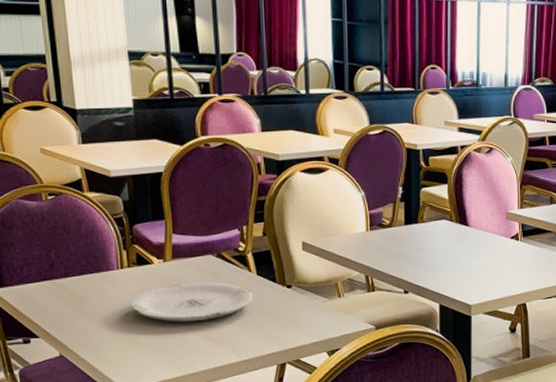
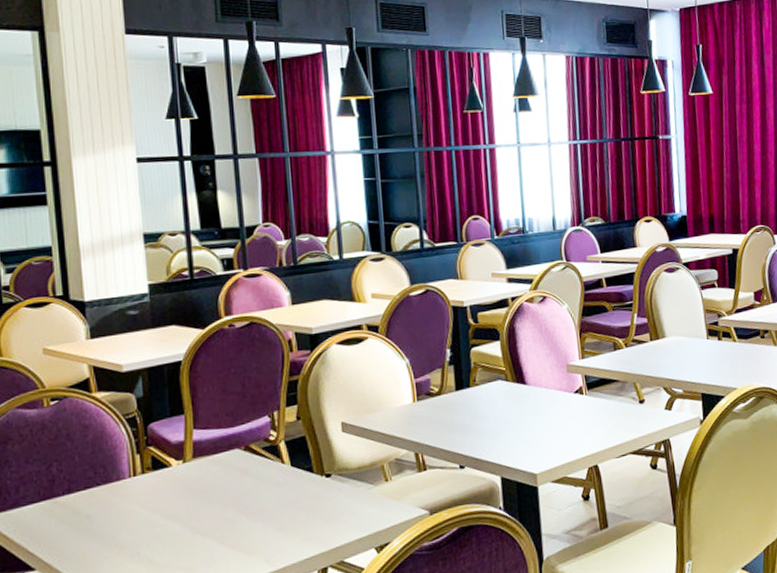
plate: present [129,282,253,322] -> none [143,480,287,533]

